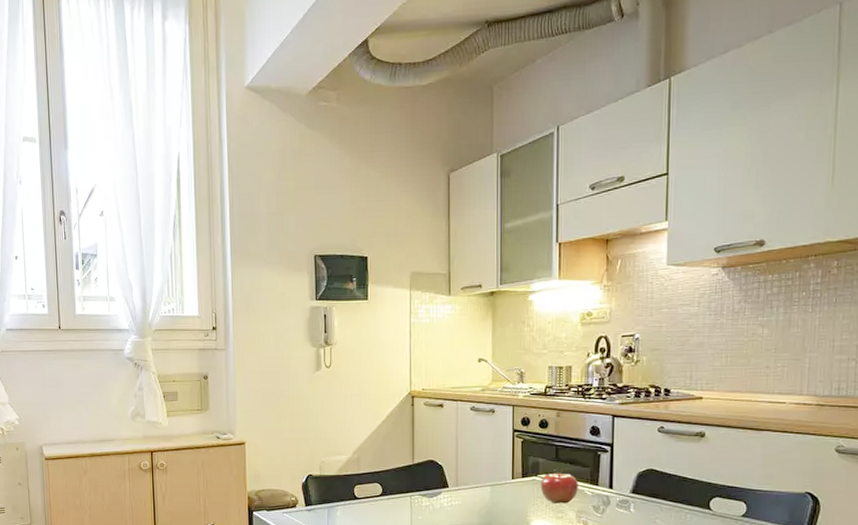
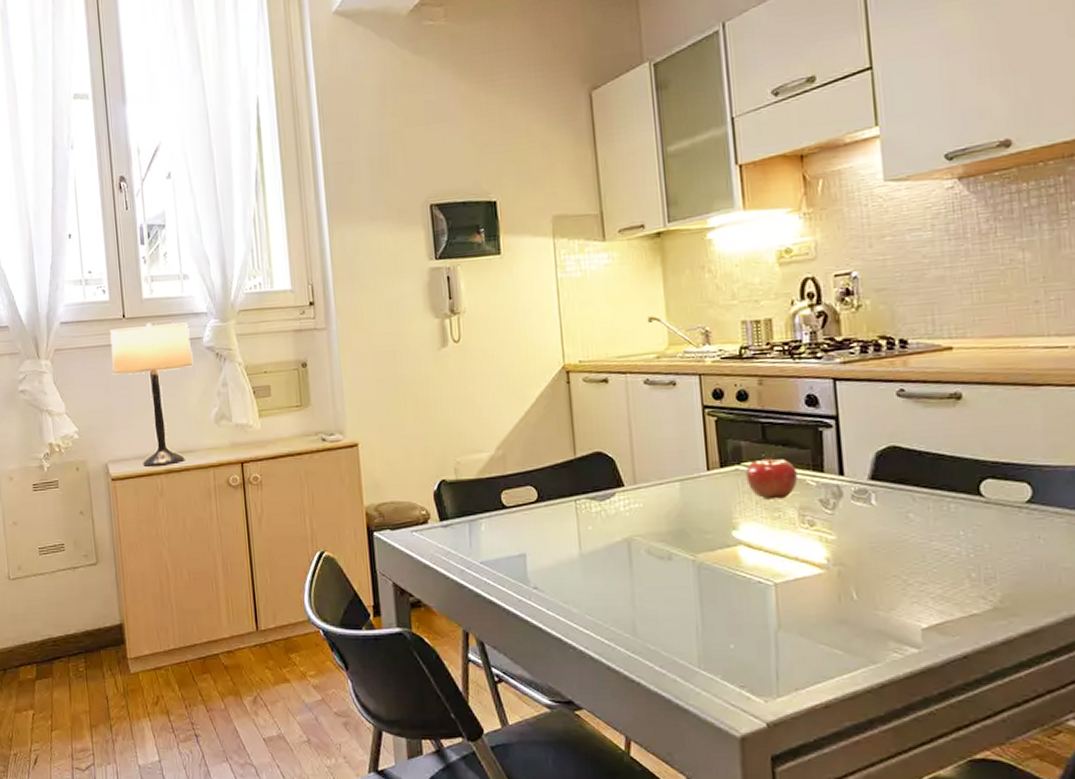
table lamp: none [47,335,116,450] -> present [110,322,194,467]

